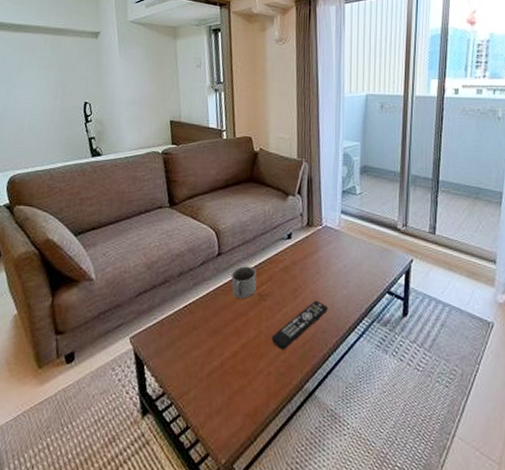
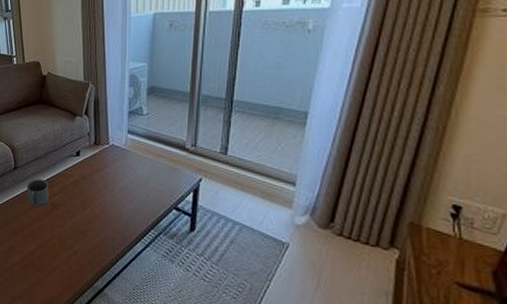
remote control: present [271,300,328,350] -> none [64,211,115,253]

